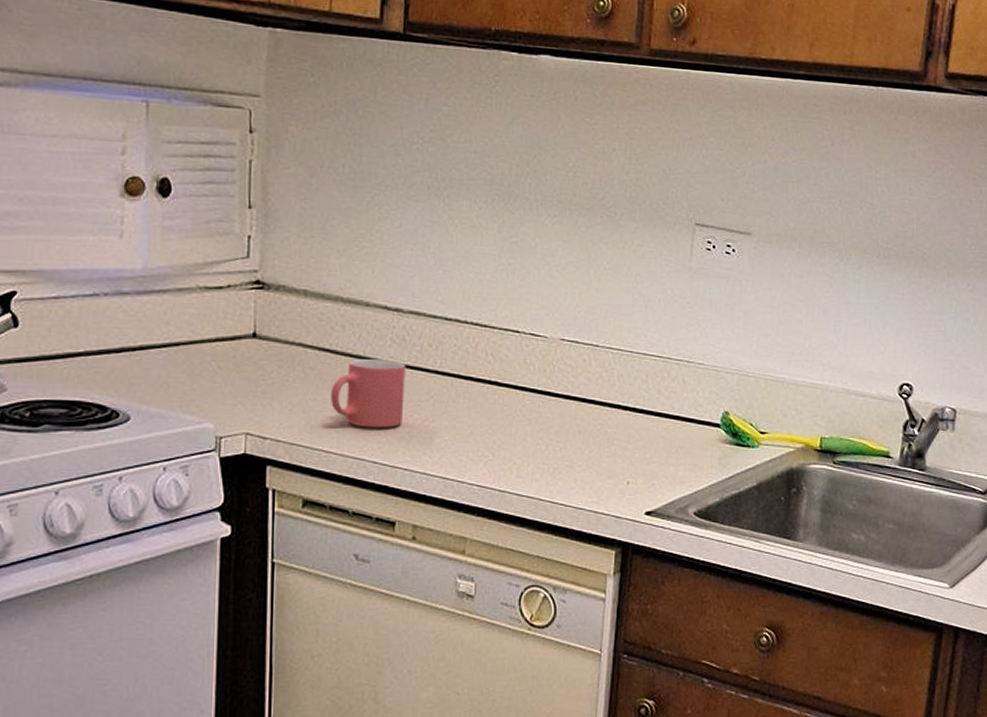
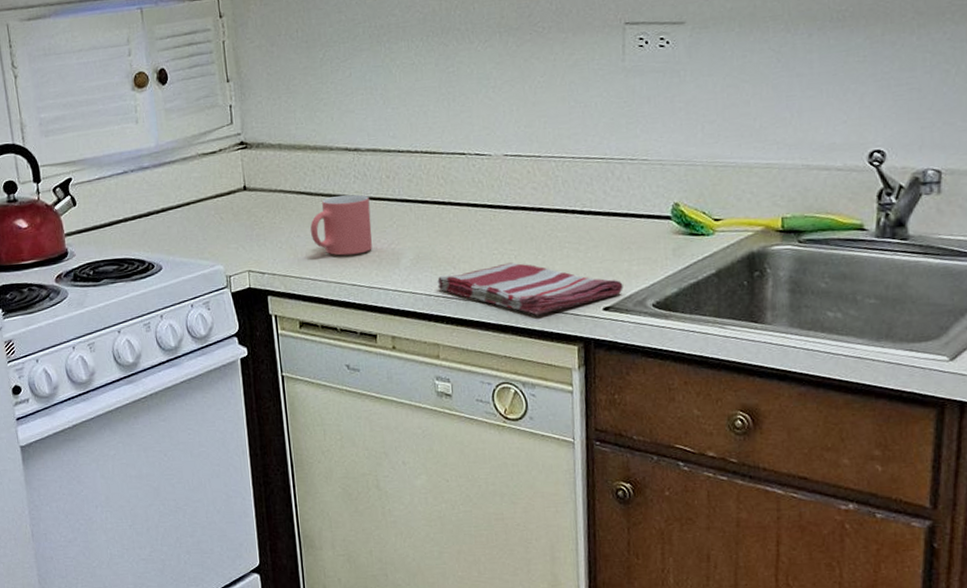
dish towel: none [472,455,667,514] -> present [437,262,623,315]

